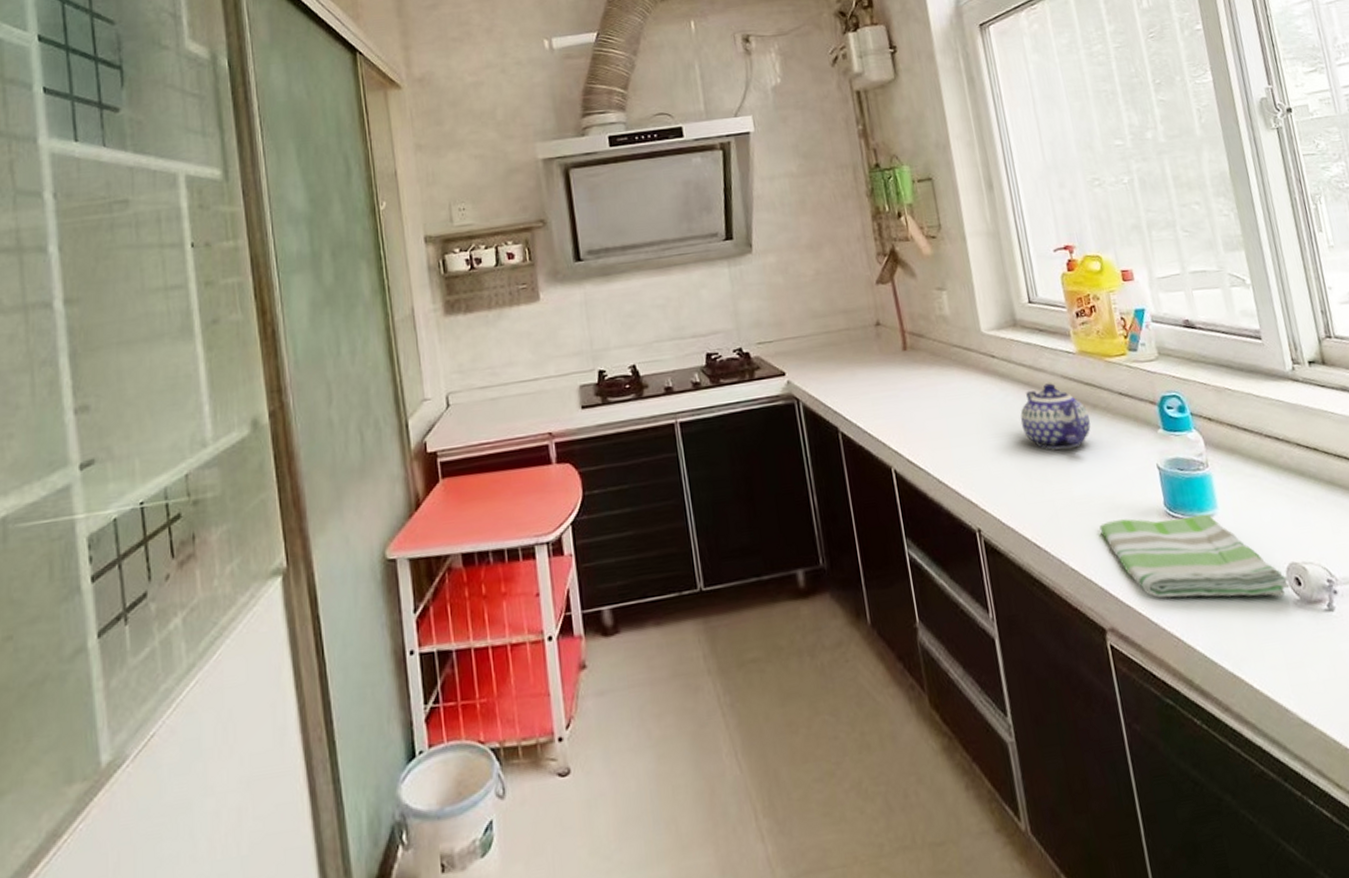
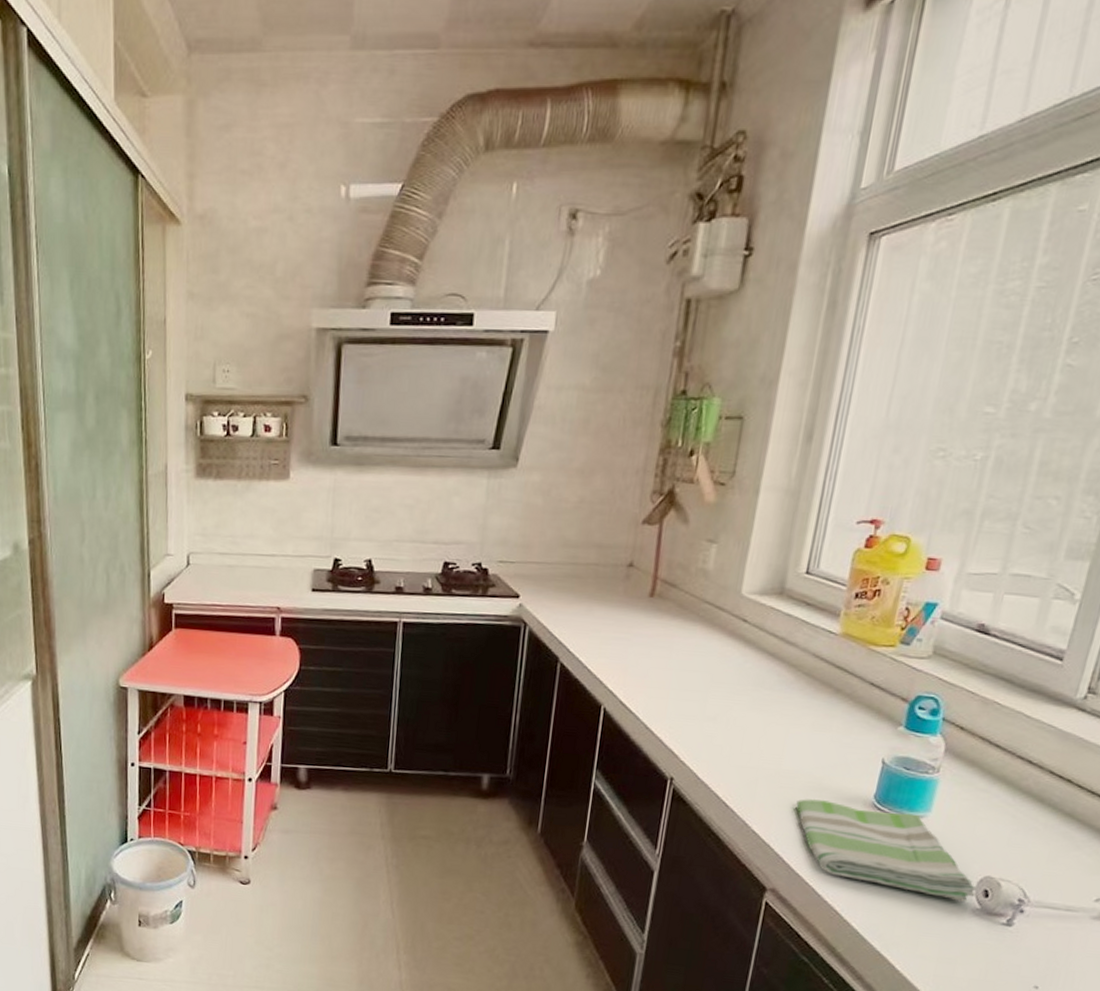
teapot: present [1020,383,1091,450] -> none [750,658,829,726]

